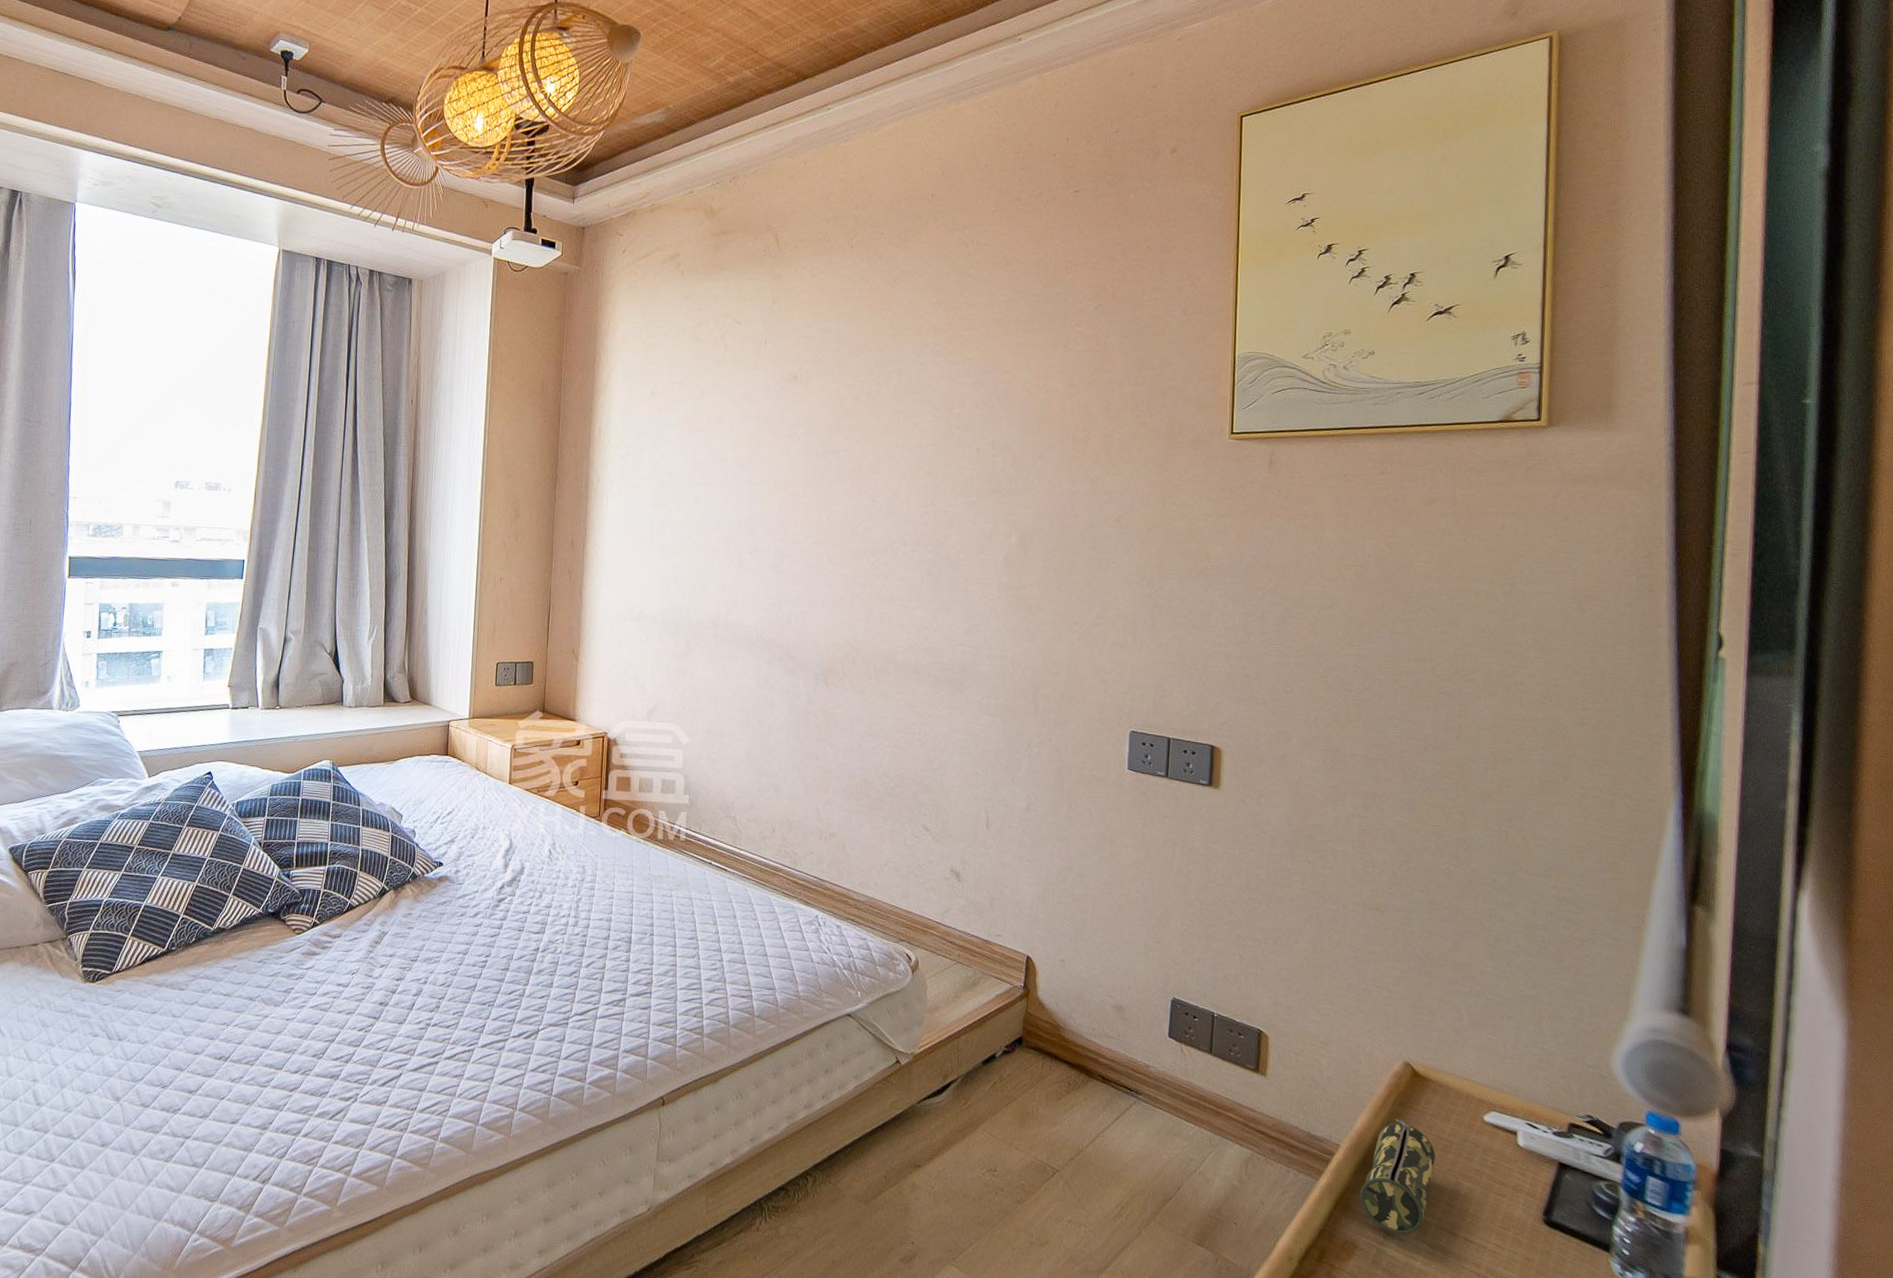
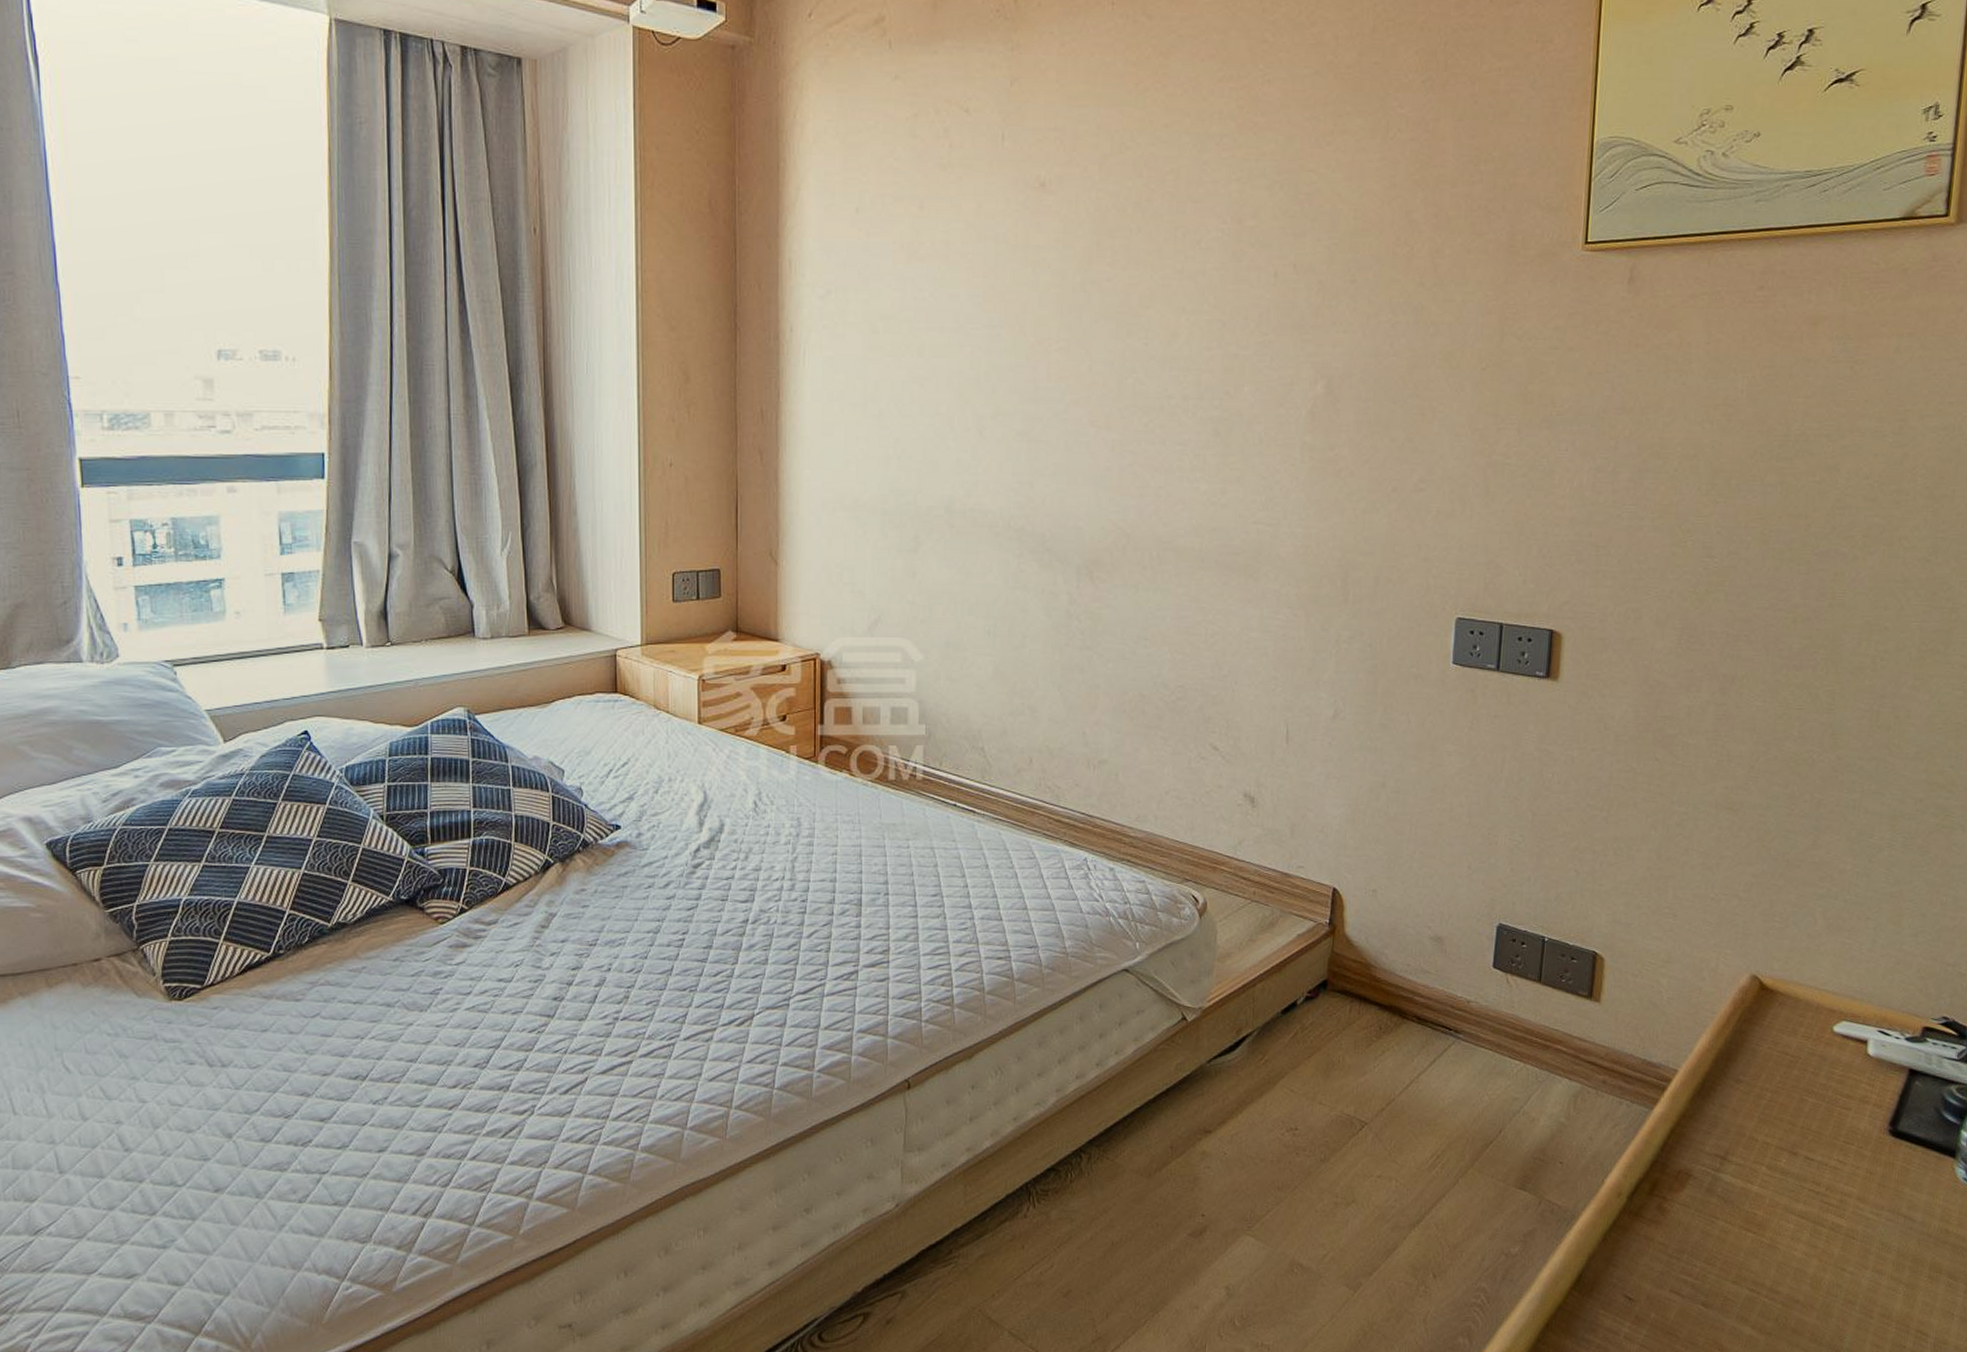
pencil case: present [1359,1118,1436,1235] -> none [1696,1036,1780,1159]

